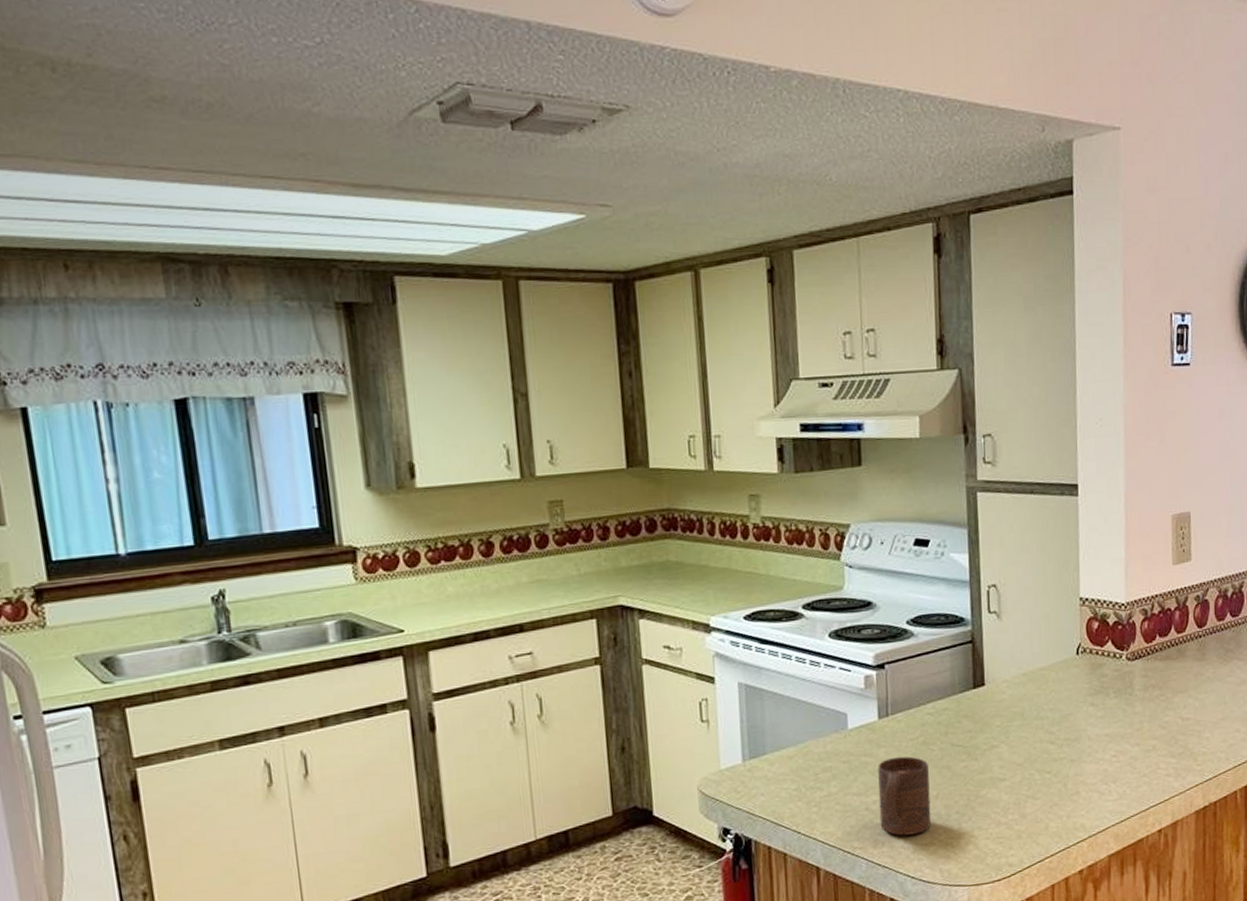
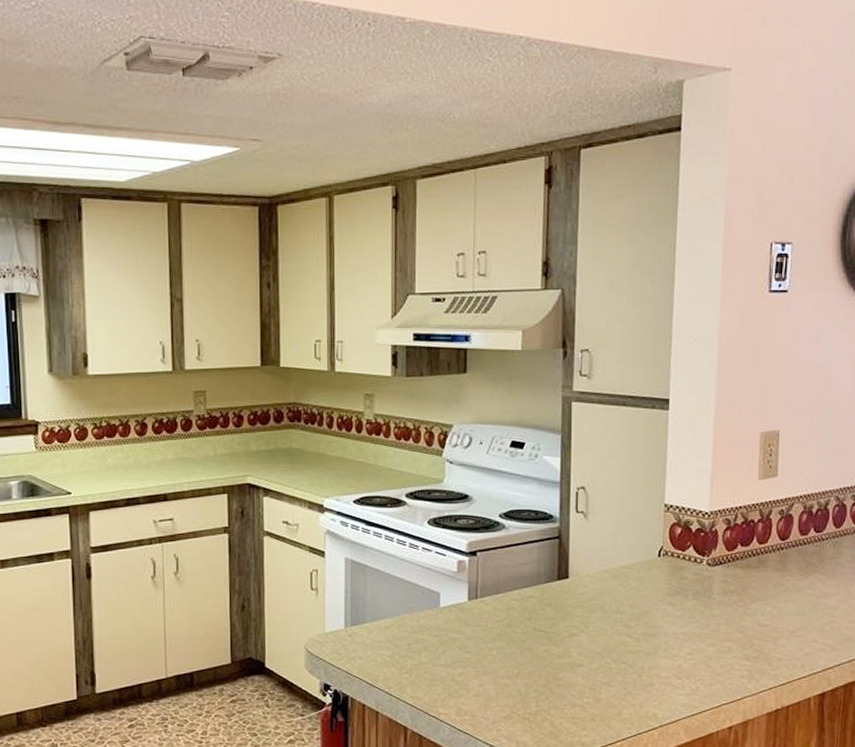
cup: present [878,756,932,836] -> none [464,636,511,707]

